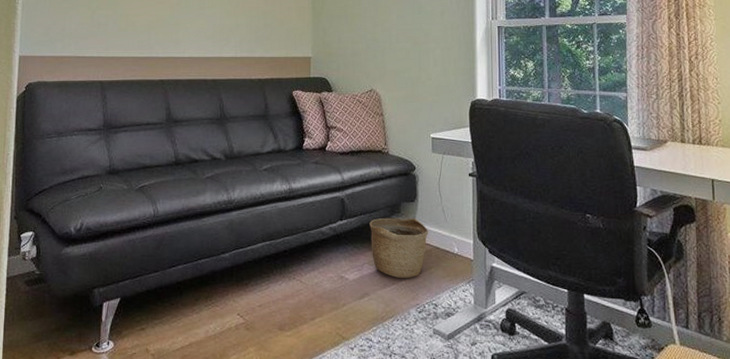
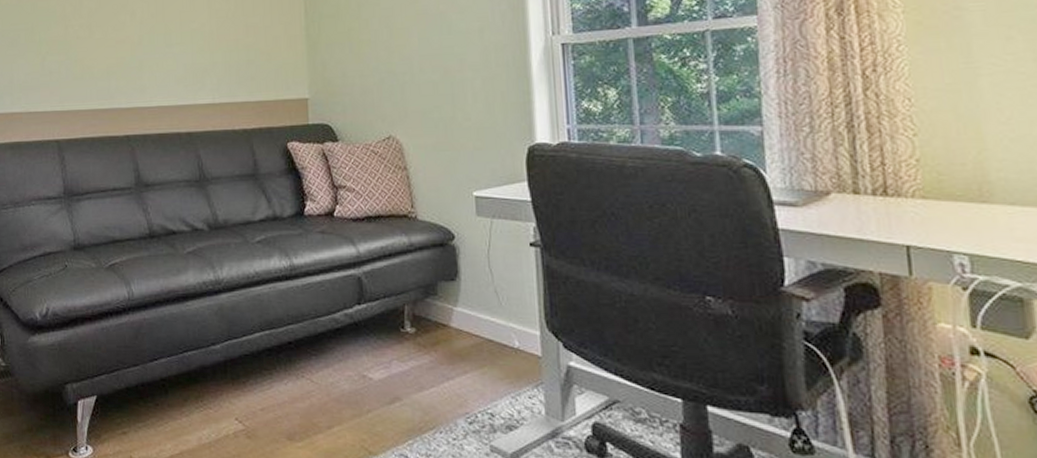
basket: present [369,217,429,278] -> none [396,301,478,379]

